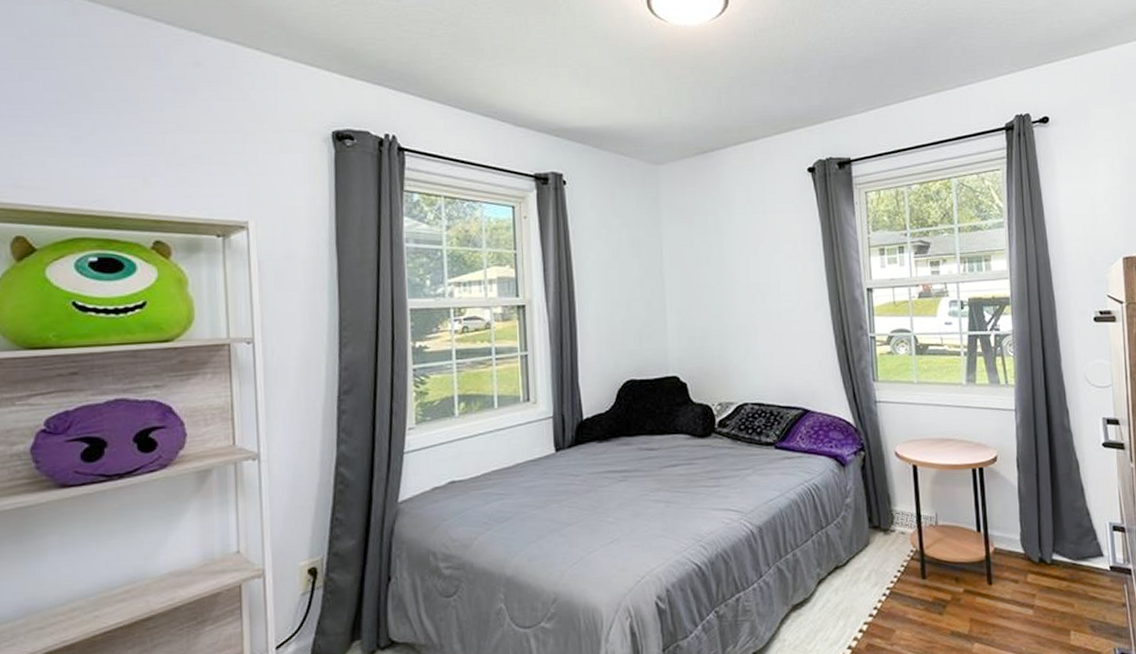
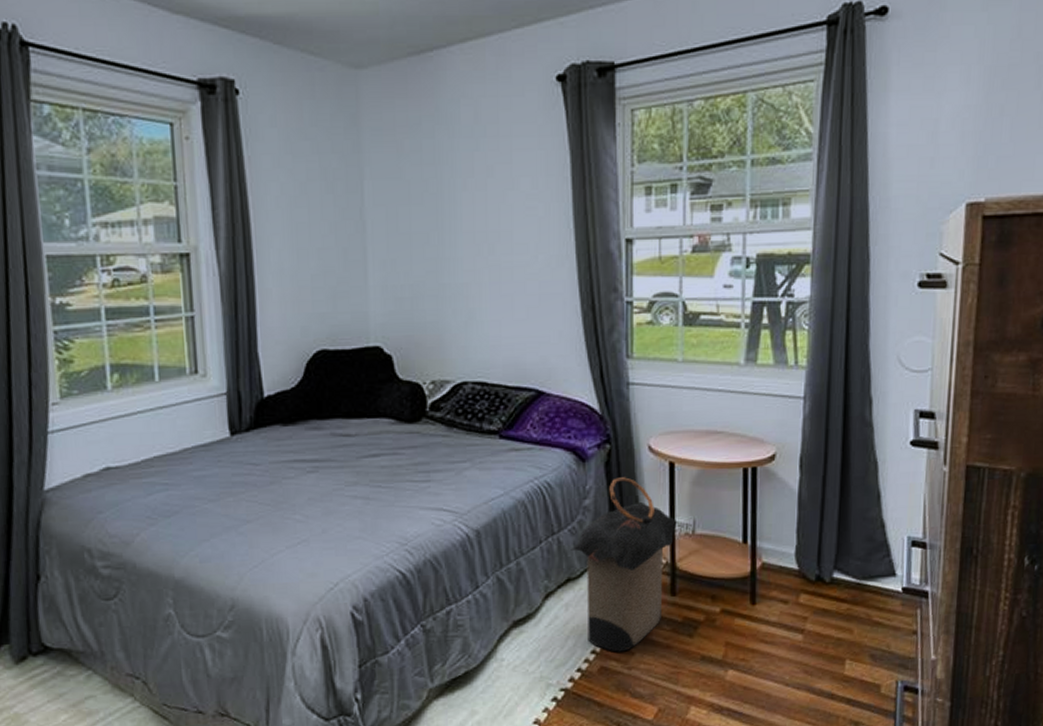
laundry hamper: none [837,478,923,630] -> present [571,477,677,652]

